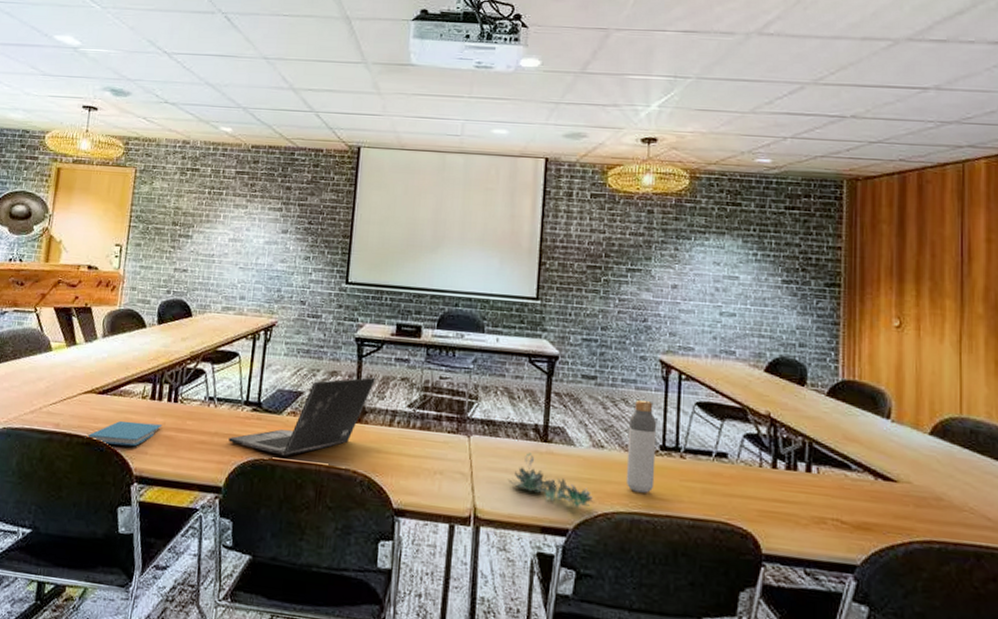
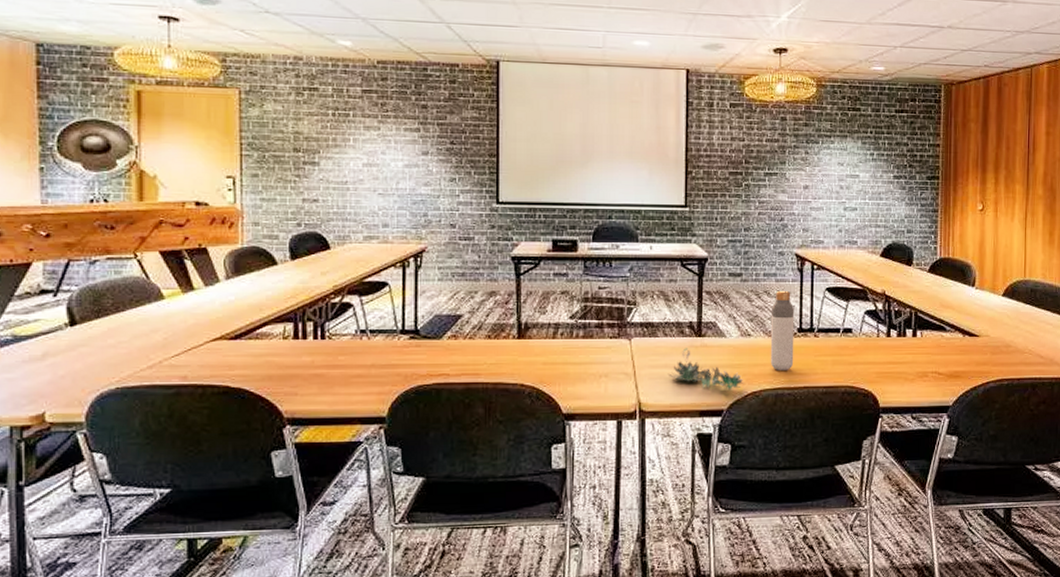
book: present [85,420,163,446] -> none [221,364,311,390]
laptop: present [228,377,377,456] -> none [387,293,536,379]

